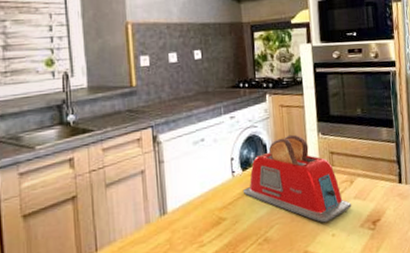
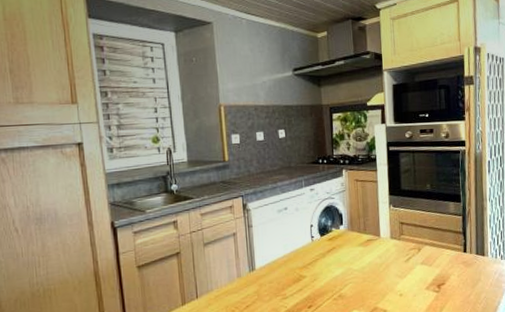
toaster: present [242,134,352,223] -> none [320,206,419,284]

